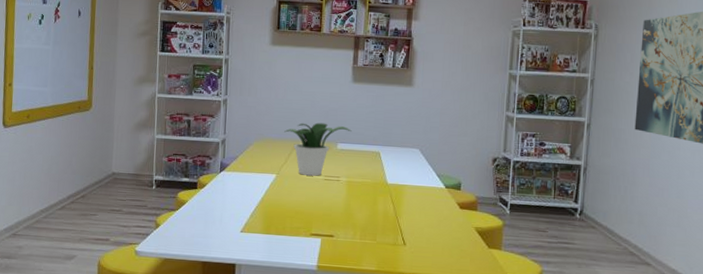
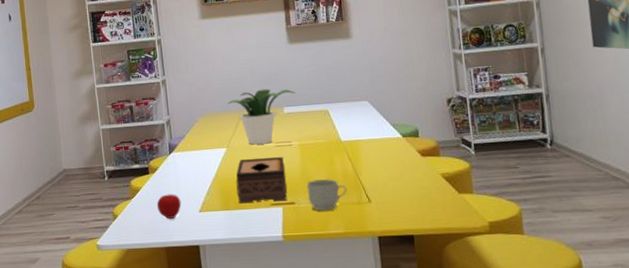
apple: none [200,211,225,235] -> present [156,194,182,219]
tissue box: none [280,188,330,233] -> present [236,157,287,204]
mug: none [347,217,385,248] -> present [306,178,347,211]

